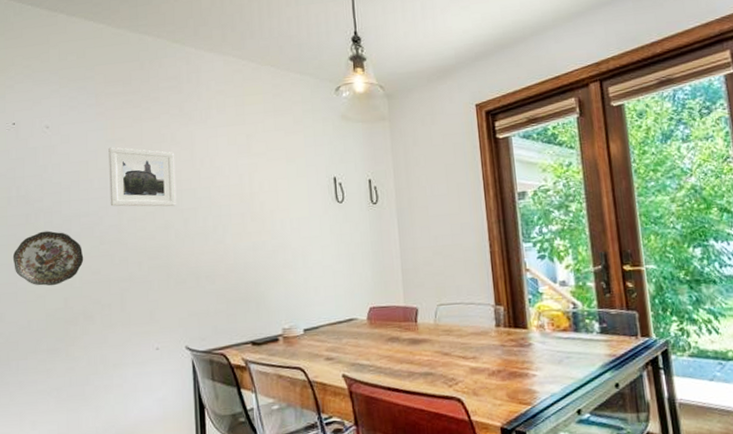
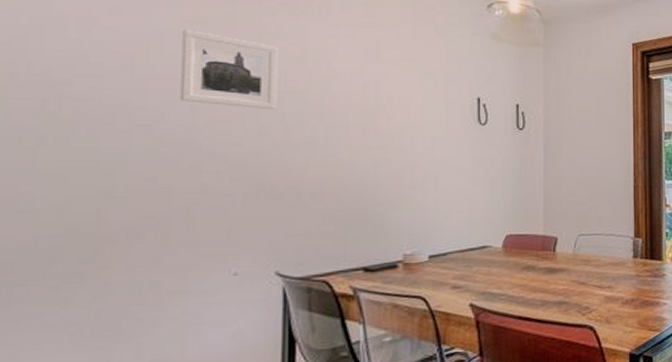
decorative plate: present [12,231,84,286] -> none [13,123,133,194]

